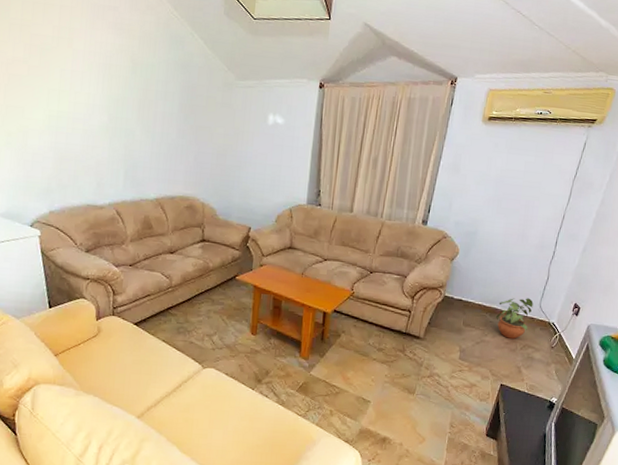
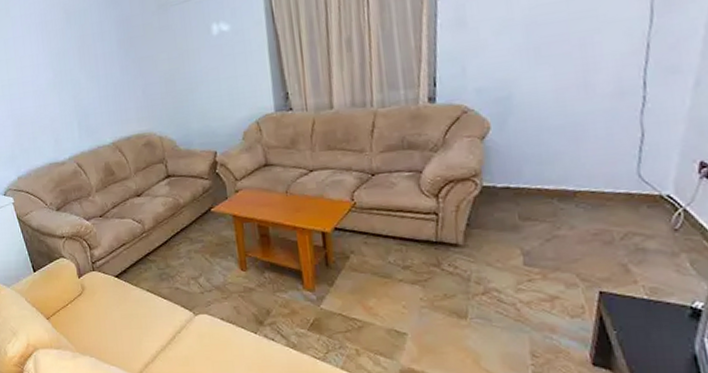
potted plant: present [496,298,533,340] -> none [568,167,627,228]

